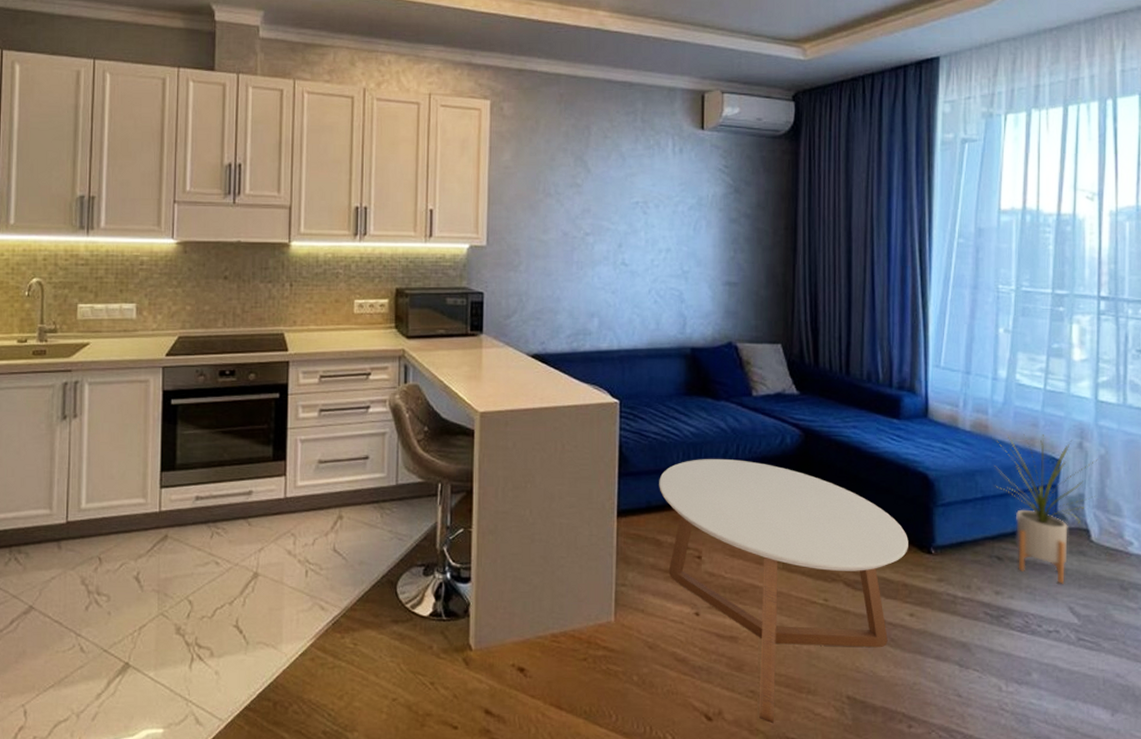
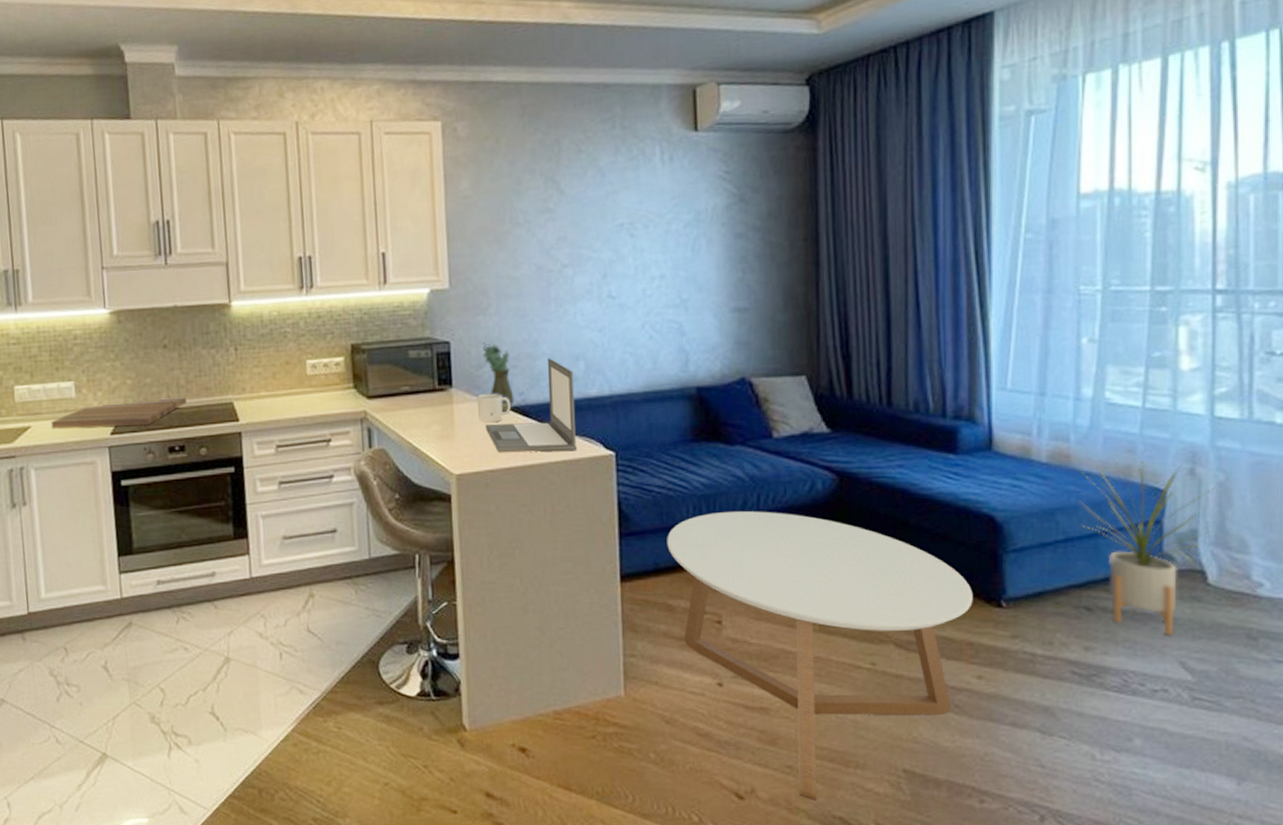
cutting board: none [109,324,240,350] -> present [51,396,186,429]
mug: none [503,341,532,368] -> present [476,393,511,423]
laptop: none [508,313,589,396] -> present [485,358,578,453]
vase: none [512,296,536,359] -> present [482,343,515,412]

